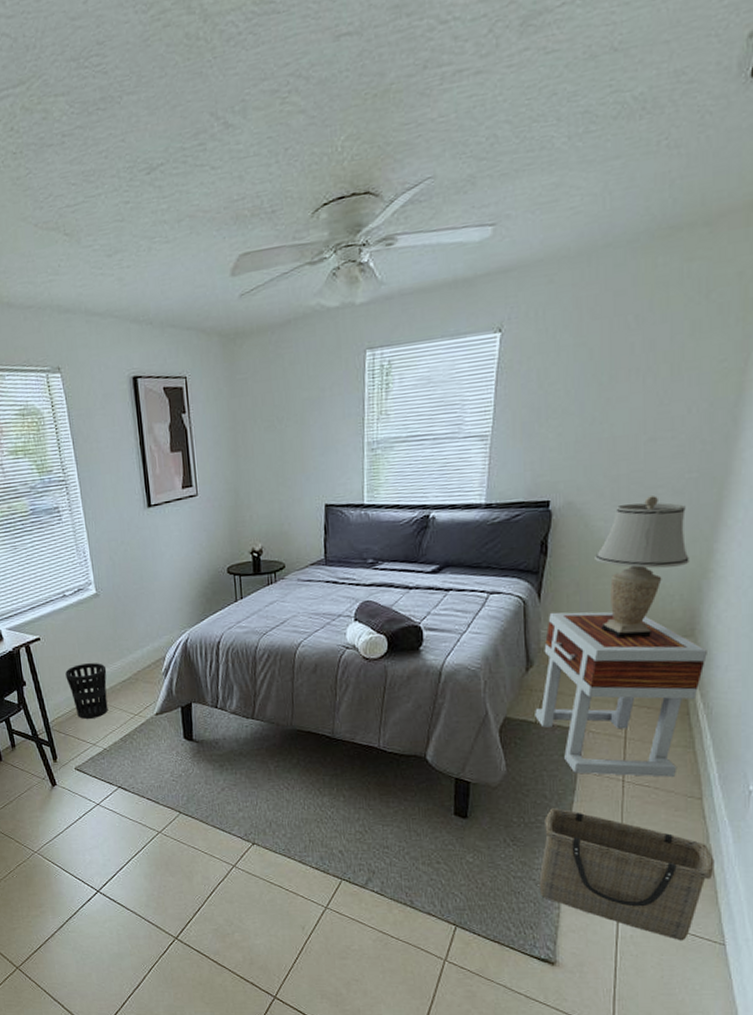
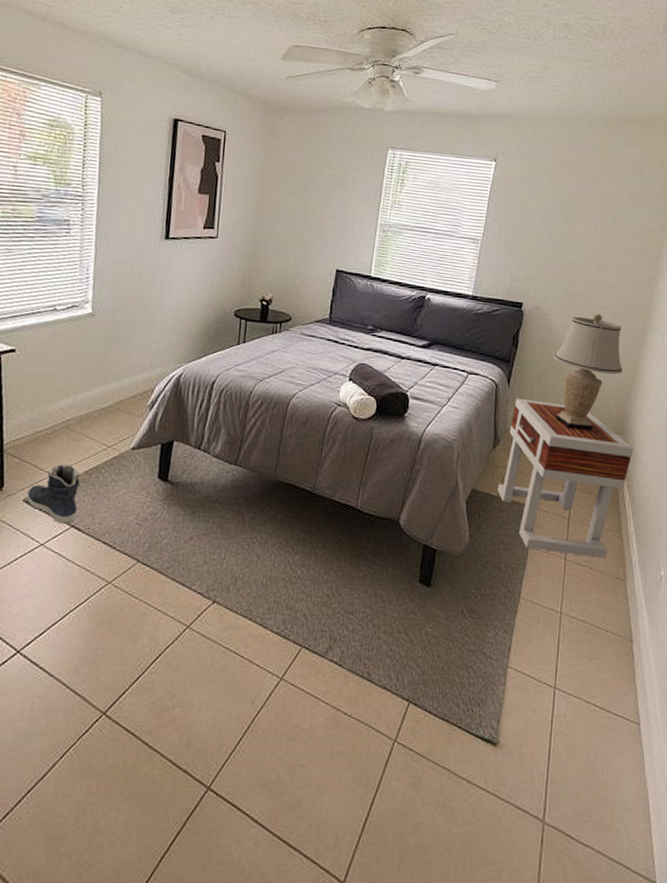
wastebasket: present [65,663,108,719] -> none [36,384,86,445]
sneaker: none [76,734,122,786] -> present [26,464,80,524]
basket: present [539,808,715,941] -> none [488,581,634,721]

